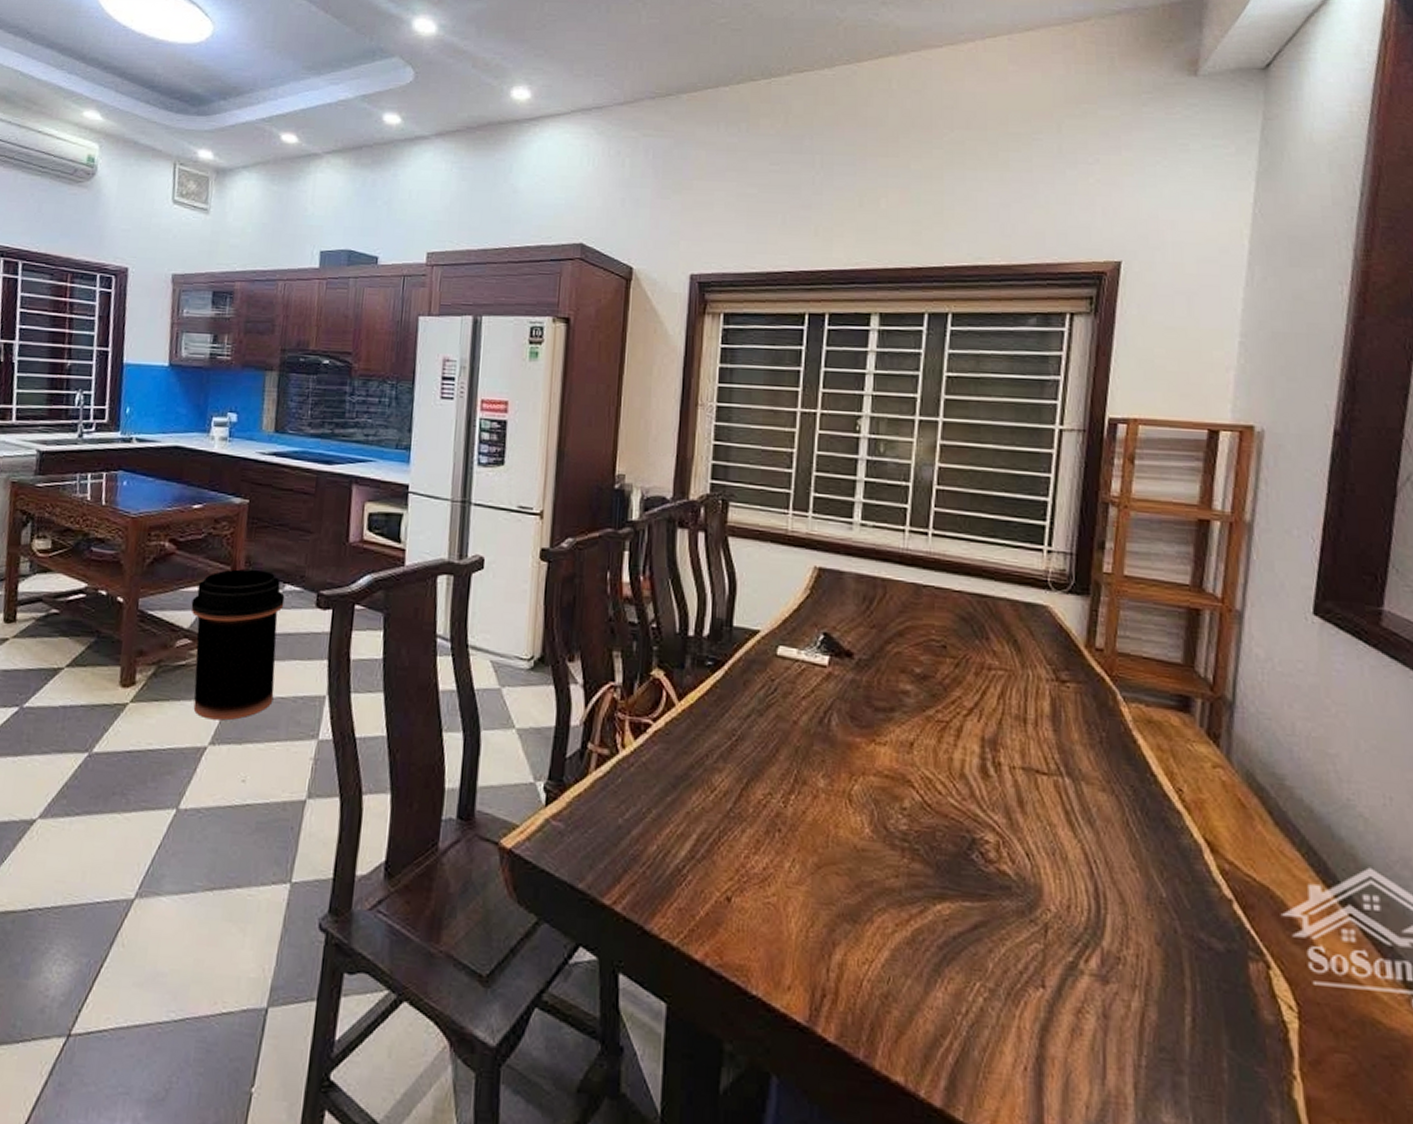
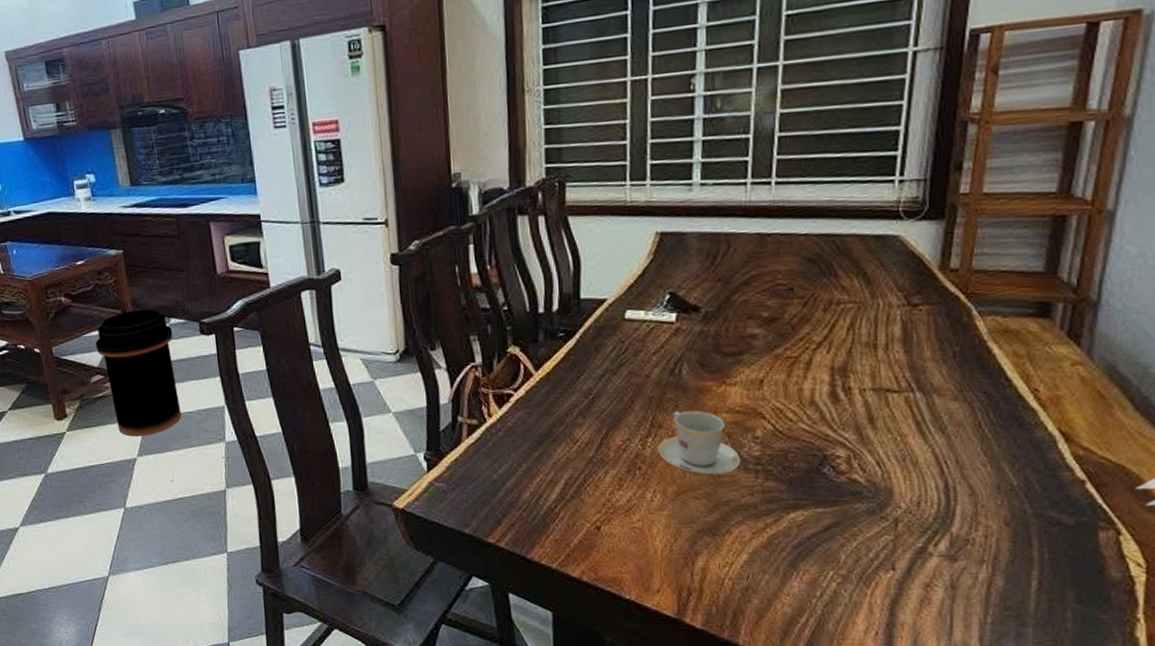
teacup: none [801,767,887,848] -> present [658,410,741,475]

